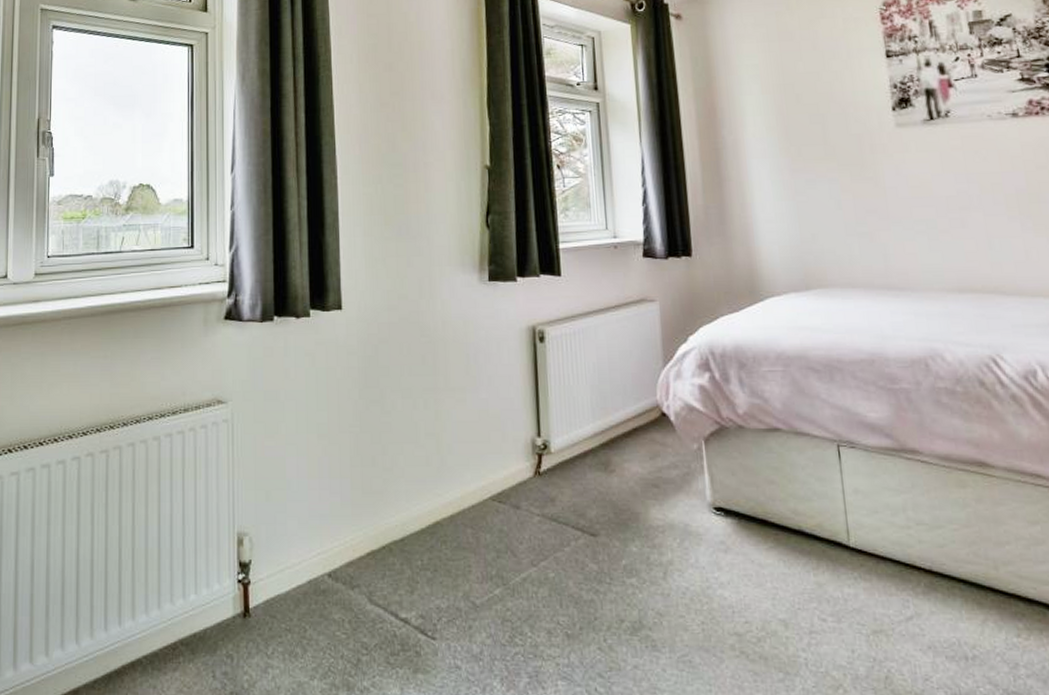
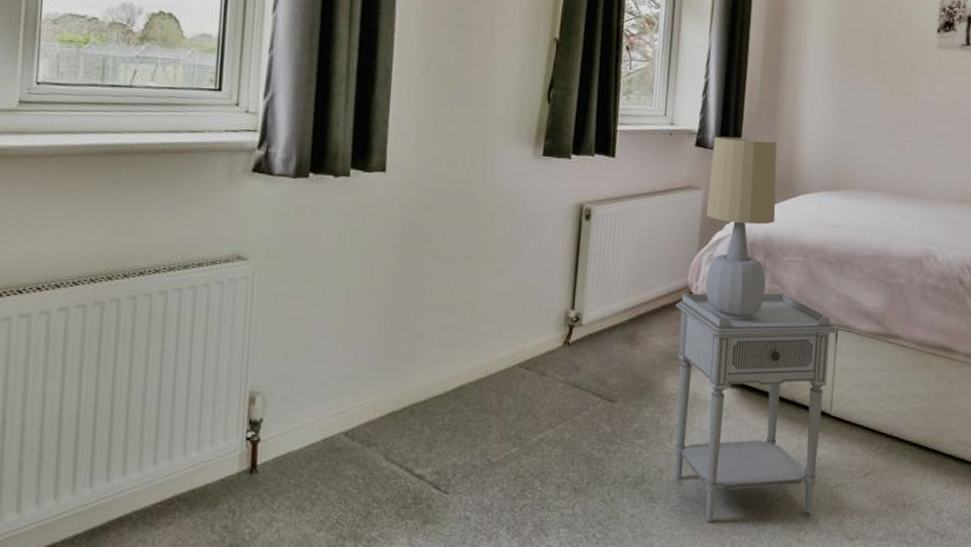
nightstand: none [648,408,849,675] -> present [675,293,838,522]
table lamp: none [661,243,746,441] -> present [705,136,777,321]

